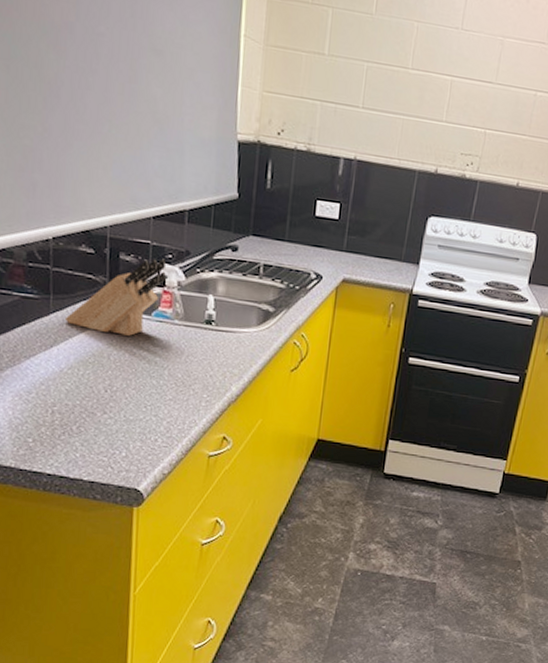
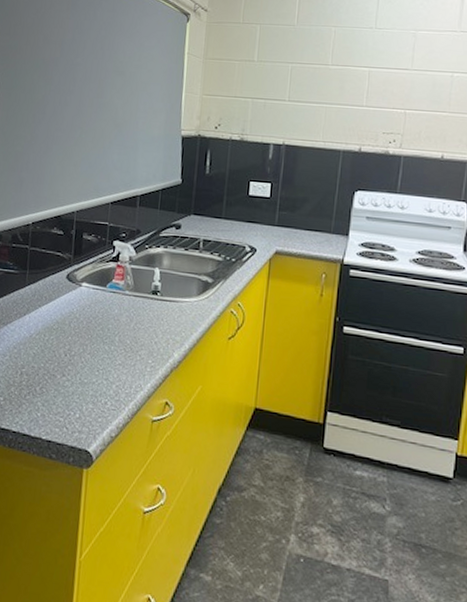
knife block: present [64,258,167,336] -> none [36,237,121,305]

